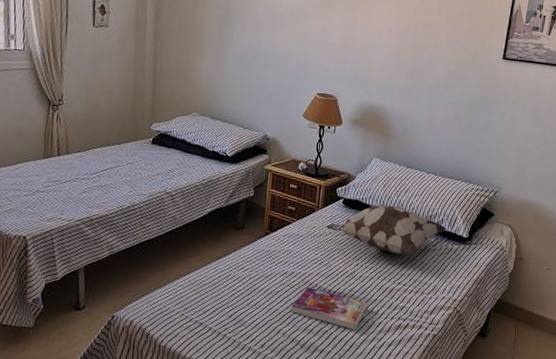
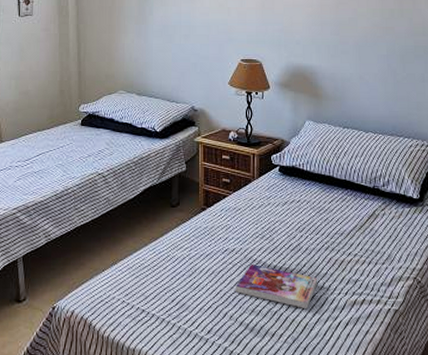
decorative pillow: present [326,204,447,256] -> none [264,168,394,223]

